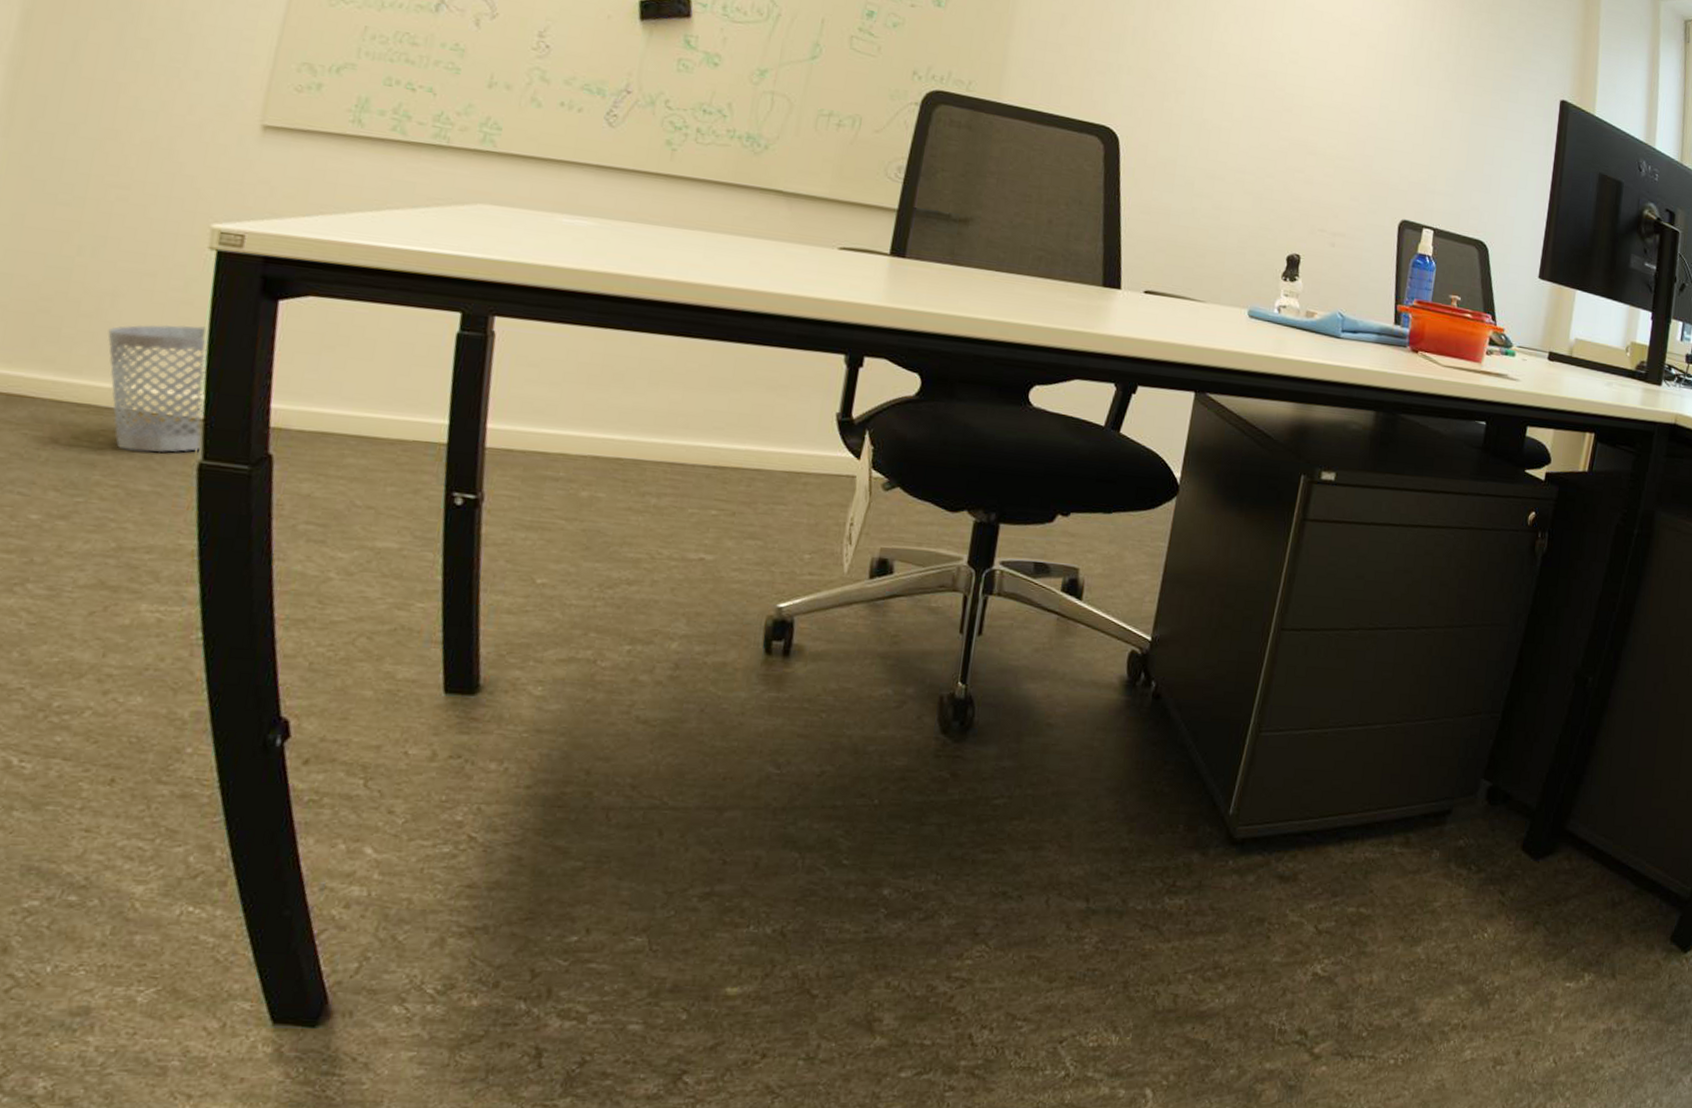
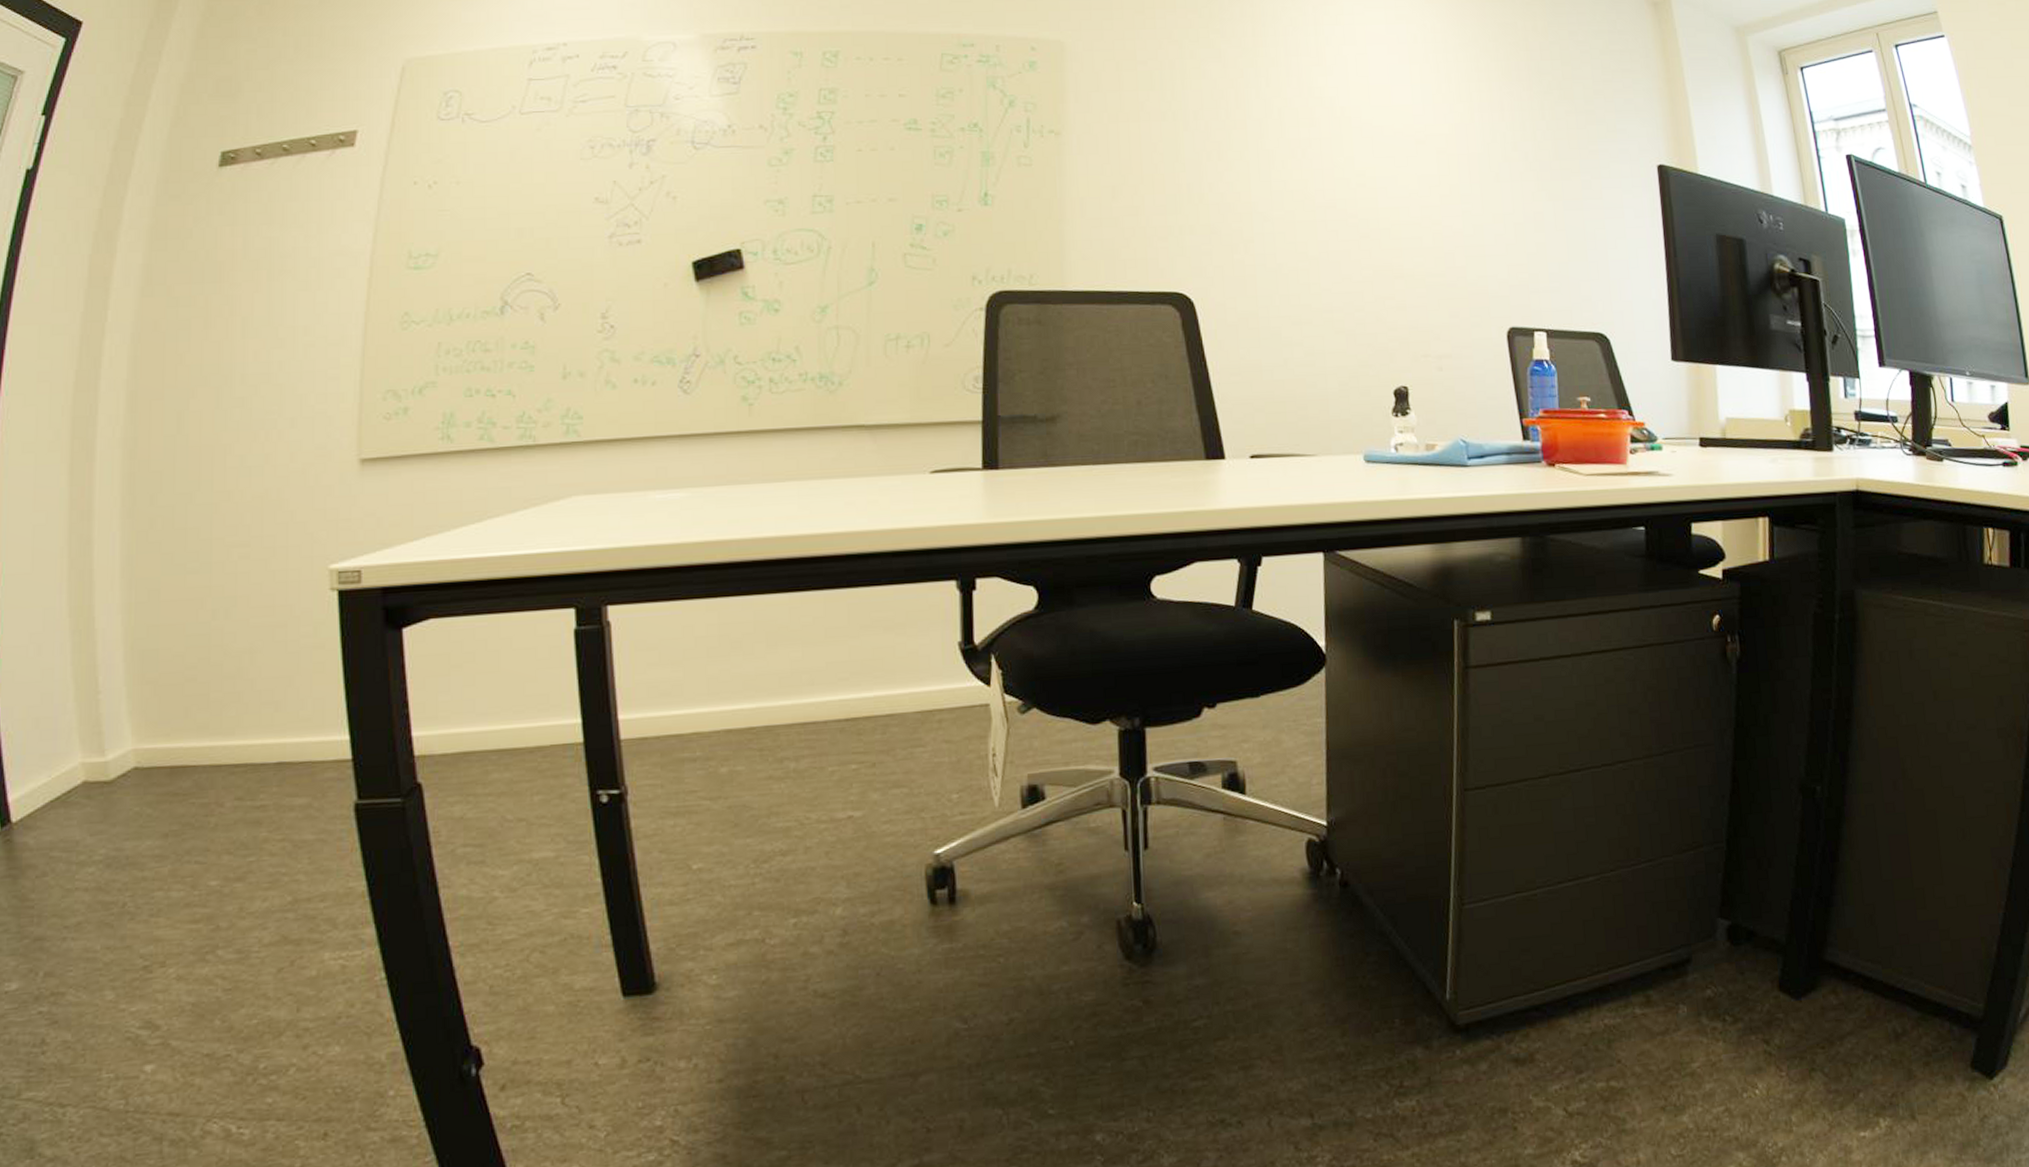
wastebasket: present [107,324,207,453] -> none [252,668,354,803]

